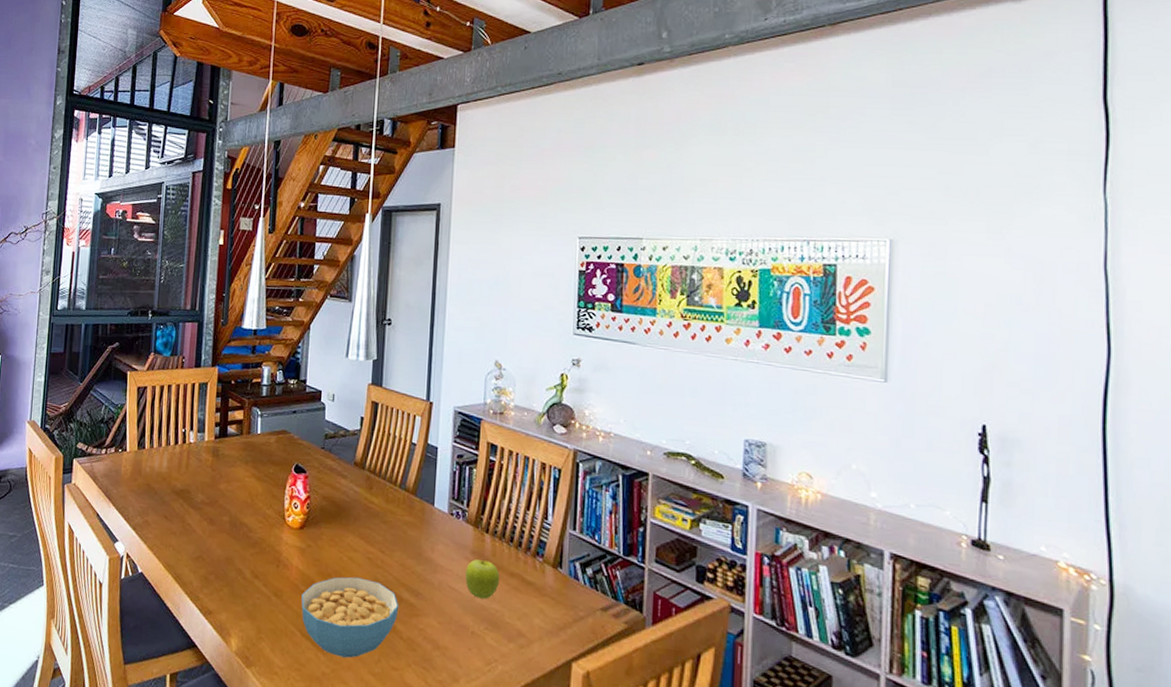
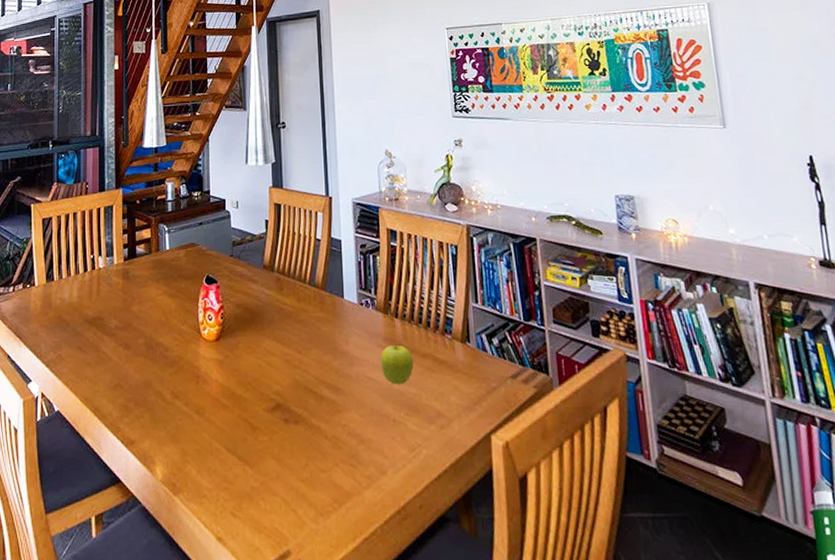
cereal bowl: present [301,577,399,658] -> none [224,381,321,468]

